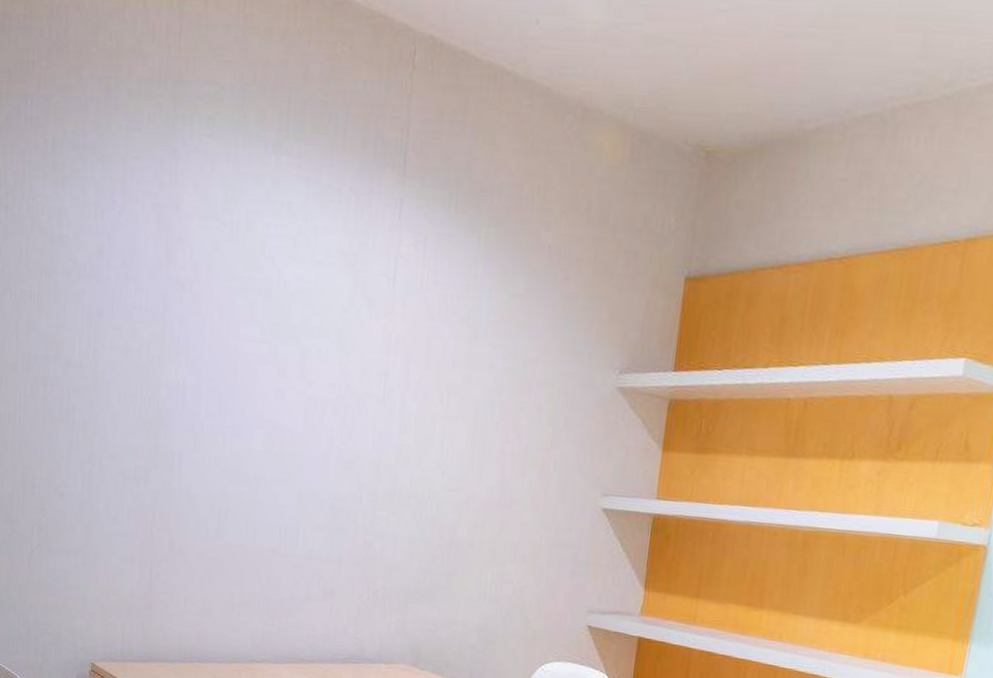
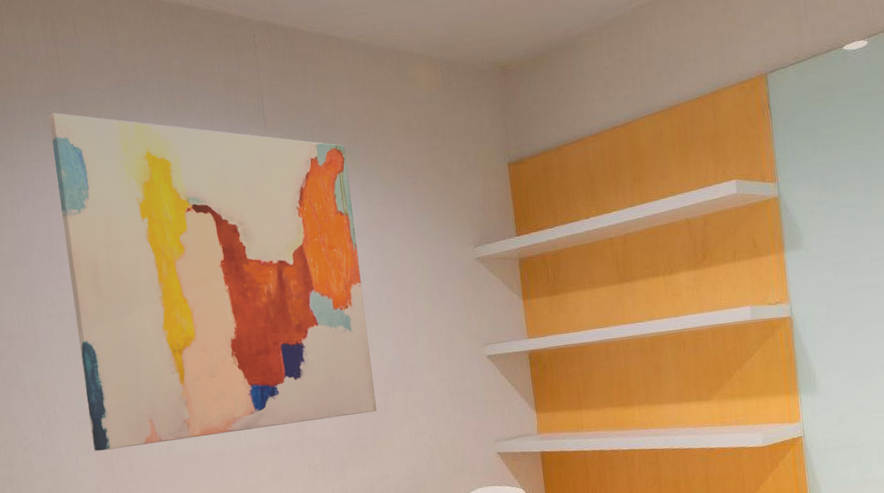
wall art: none [134,103,493,545] -> present [48,112,377,451]

